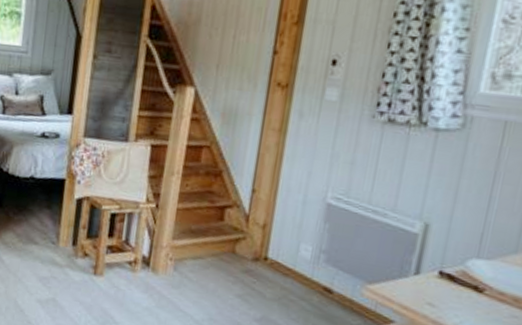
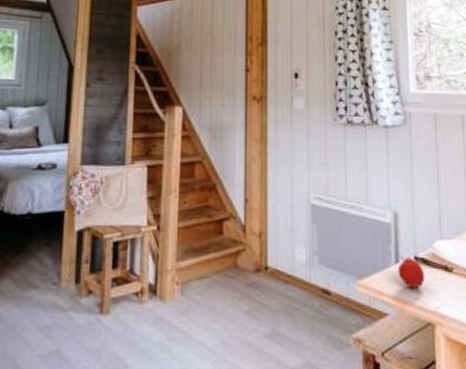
fruit: none [415,268,449,303] -> present [397,256,426,289]

